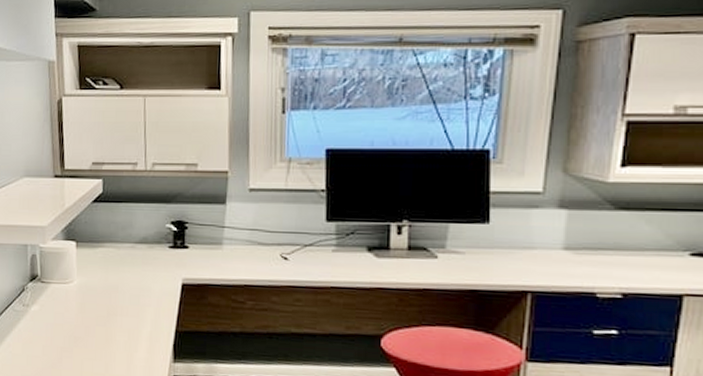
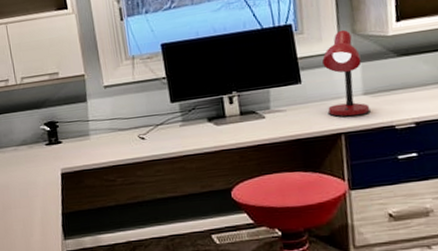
desk lamp: none [515,166,569,274] -> present [322,29,371,118]

